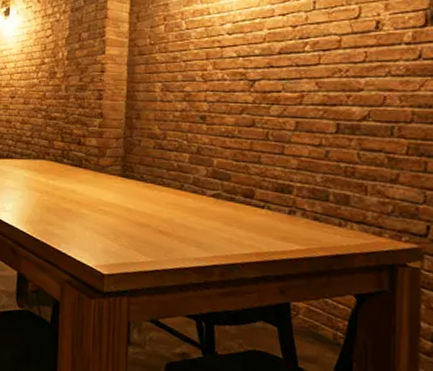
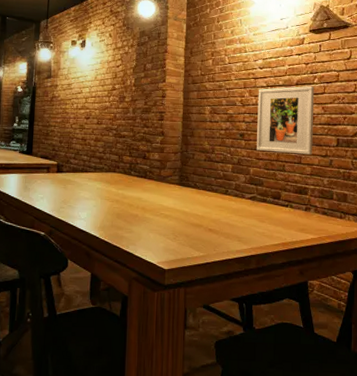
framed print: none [222,56,305,144] -> present [257,86,315,155]

